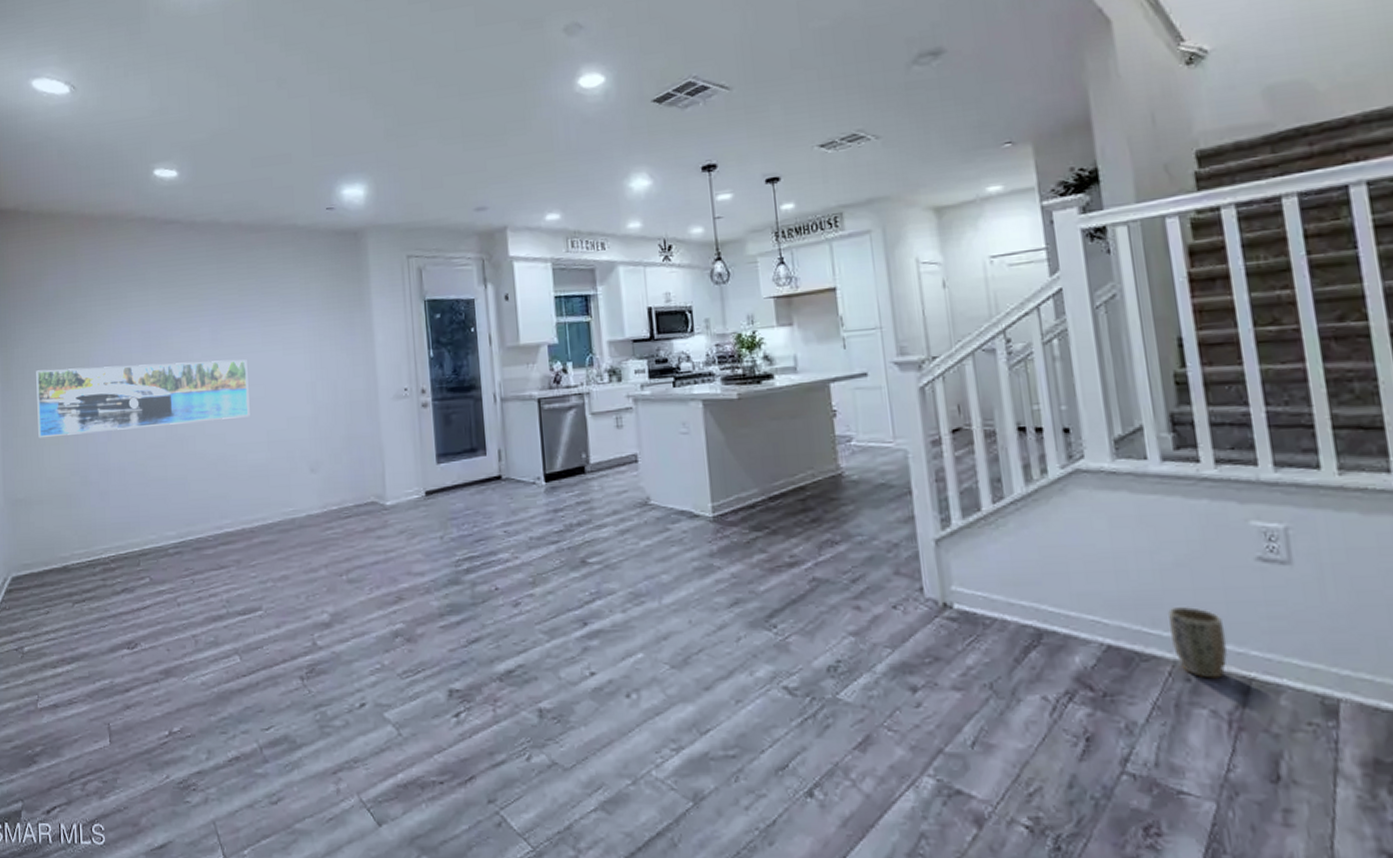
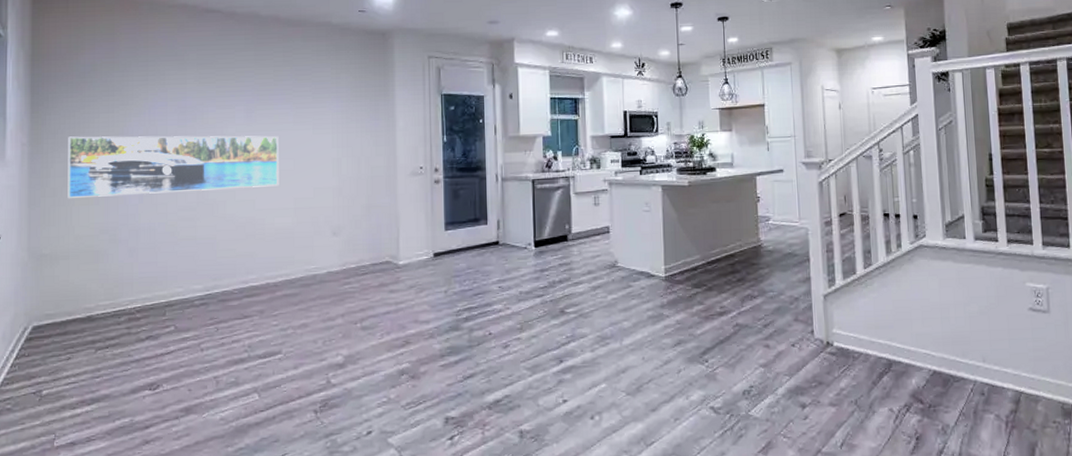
plant pot: present [1167,607,1229,679] -> none [972,343,1008,393]

